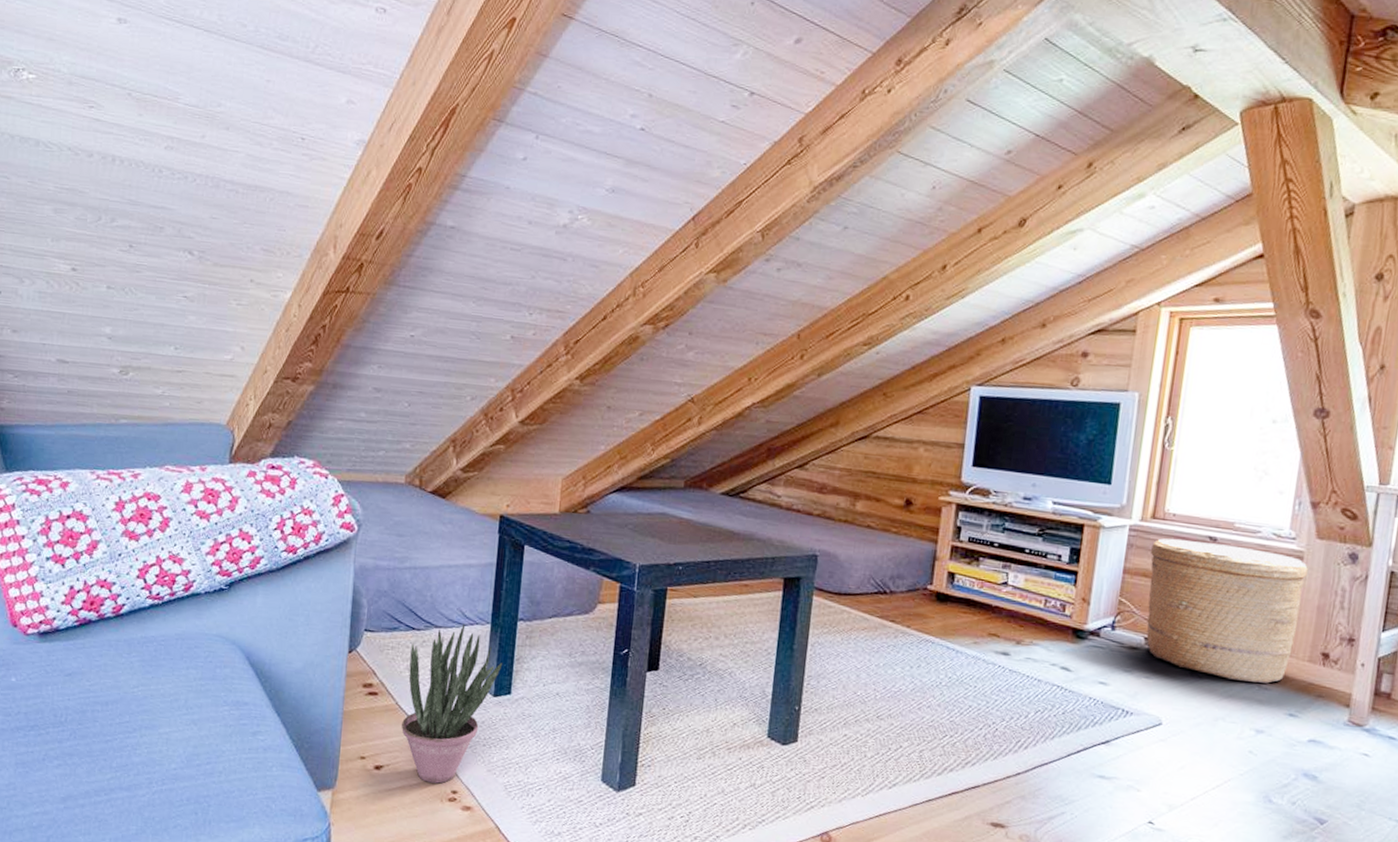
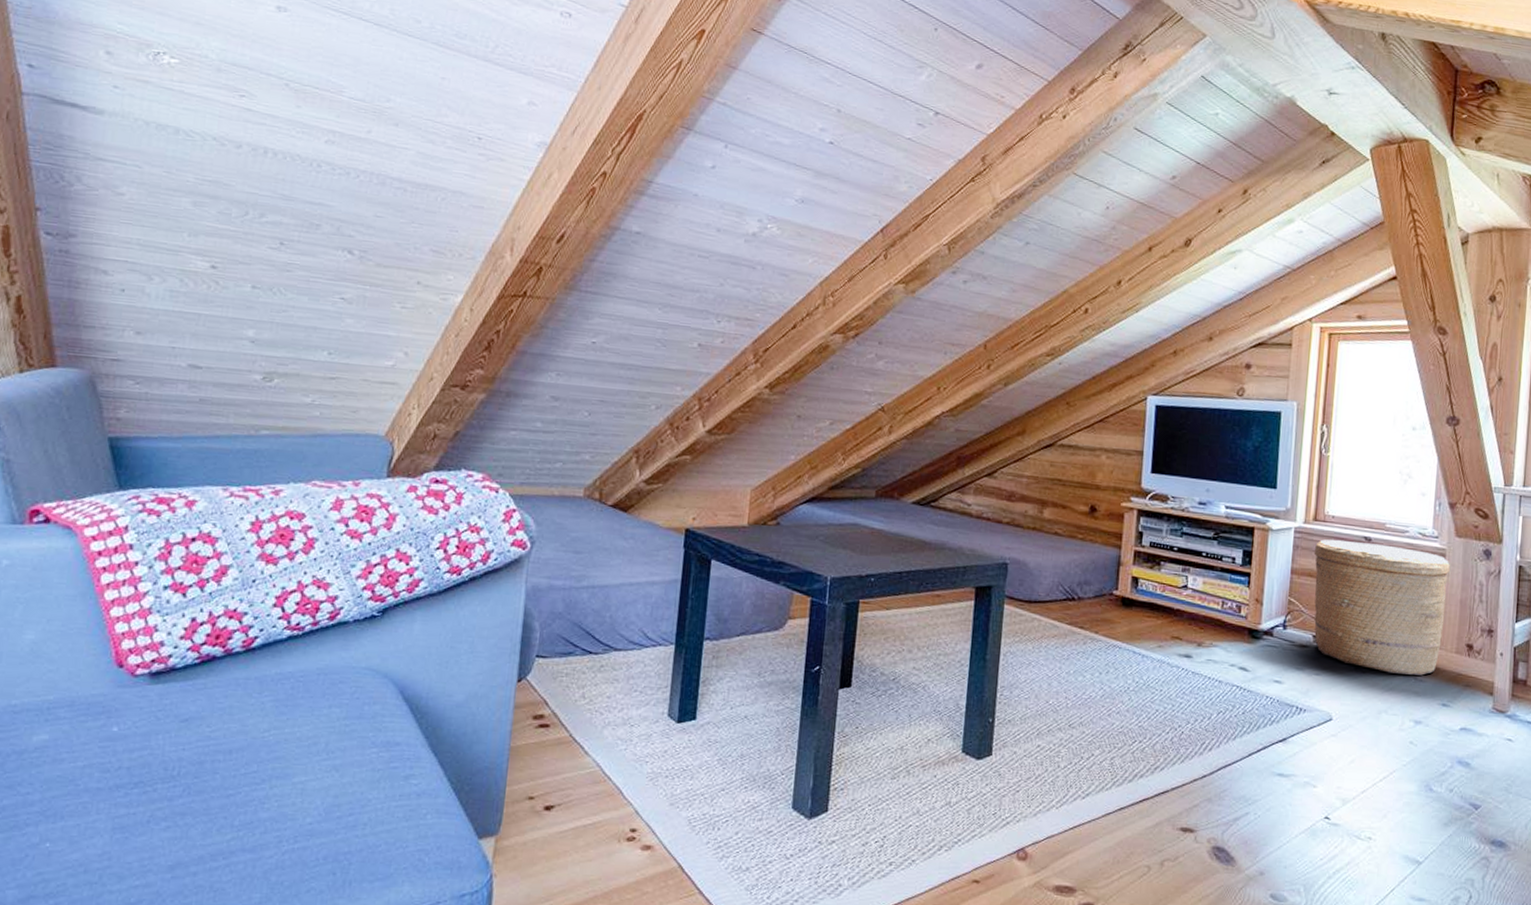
potted plant: present [401,623,503,784] -> none [575,645,688,822]

